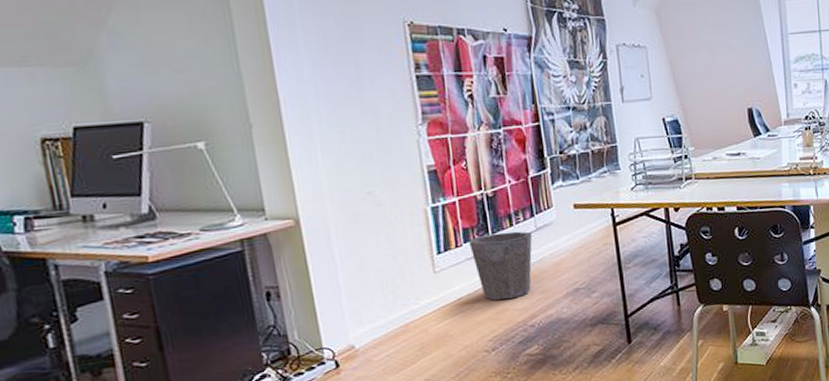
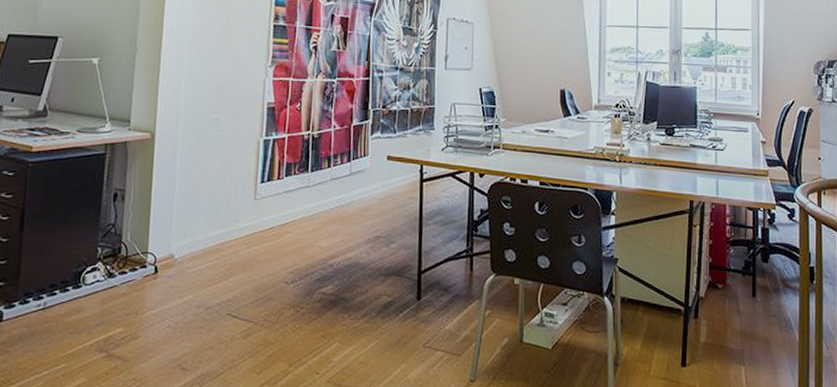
waste bin: present [469,231,533,300] -> none [289,172,346,236]

